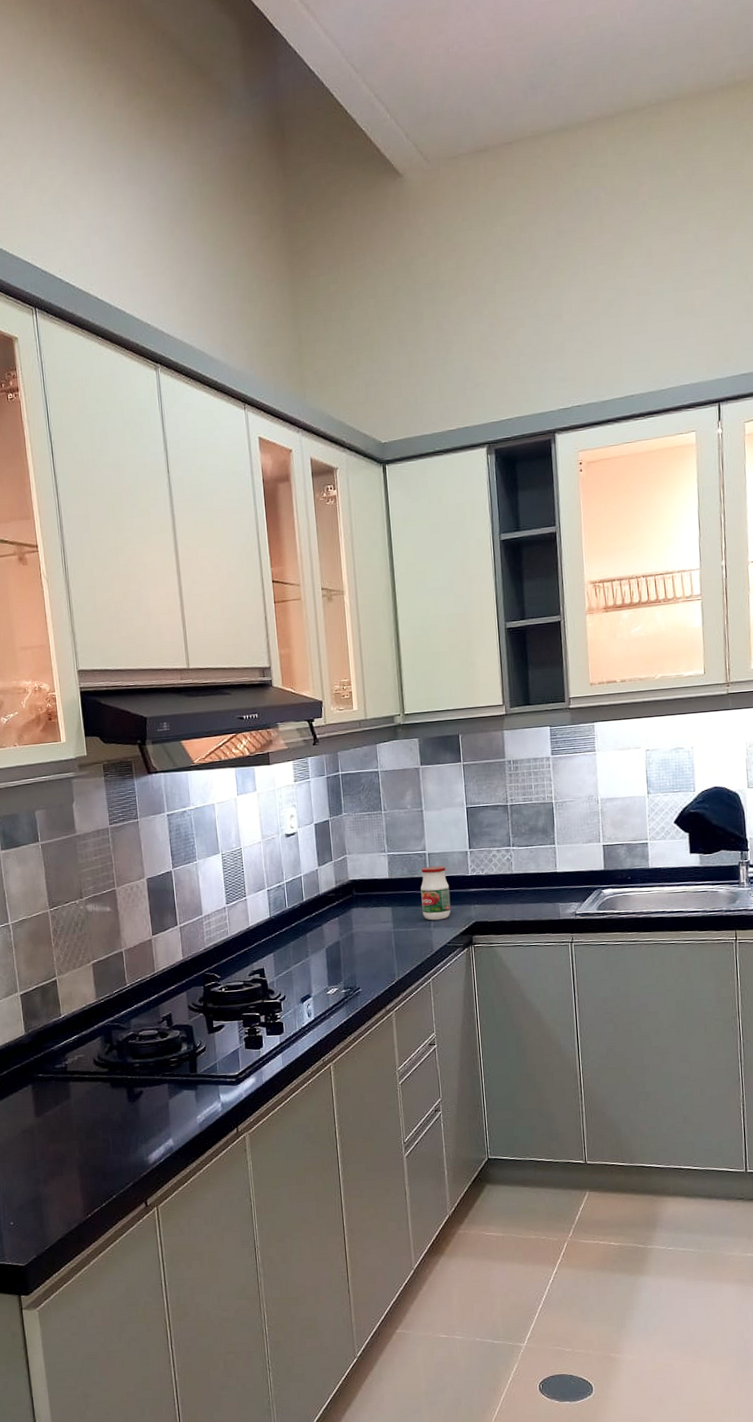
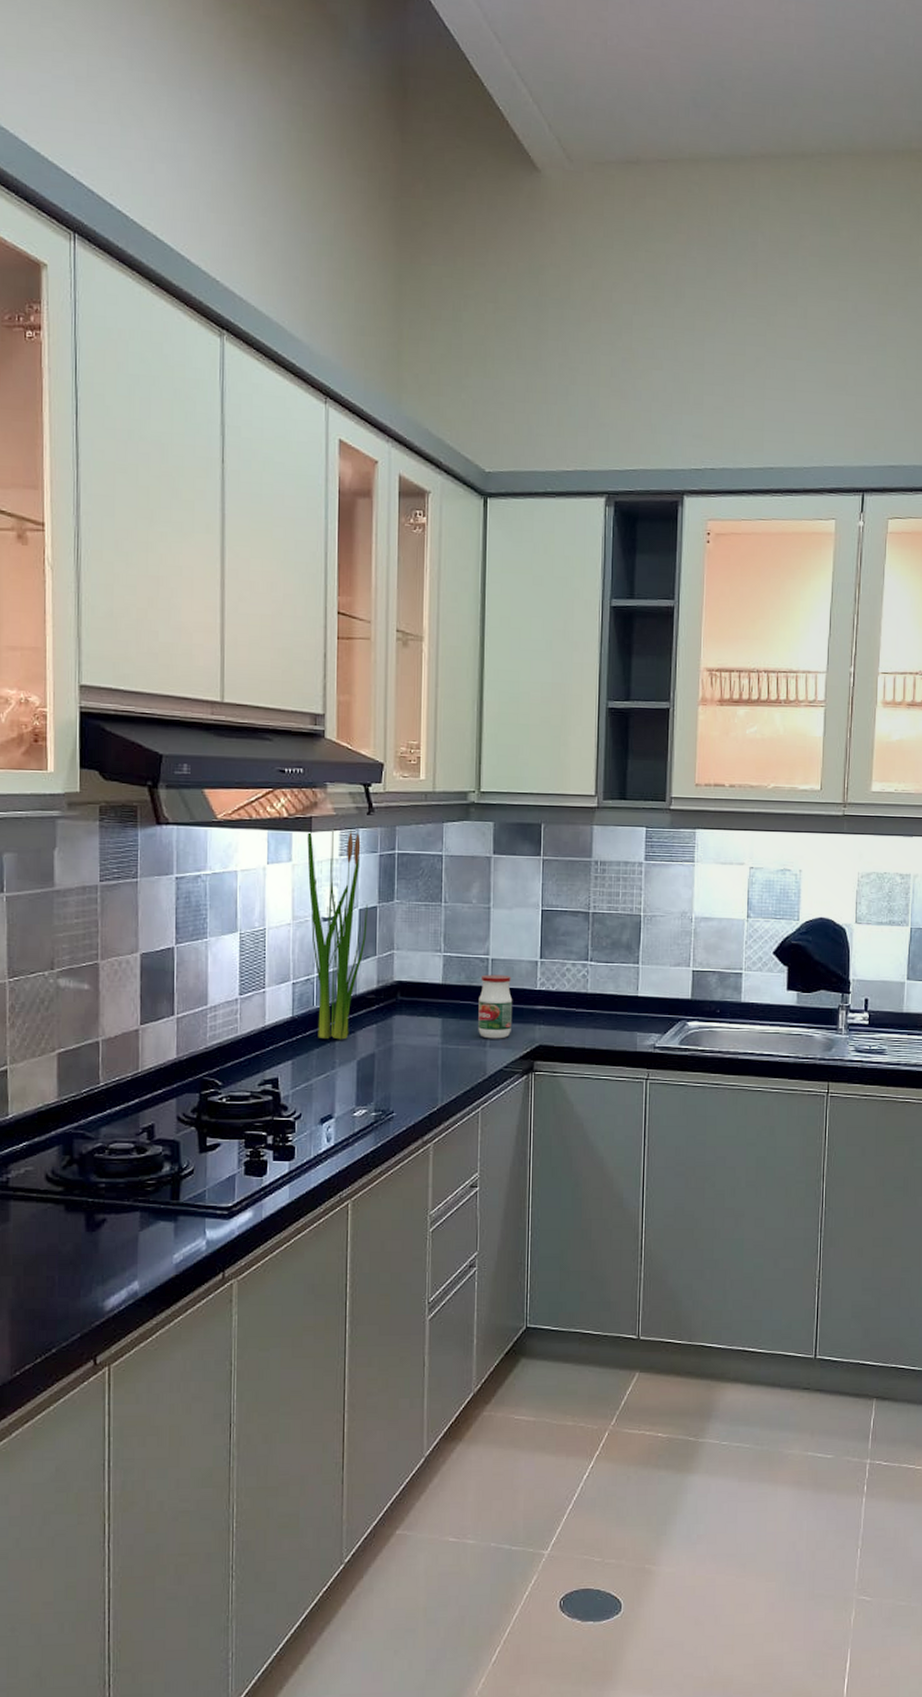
plant: none [267,759,323,934] -> present [307,829,368,1040]

